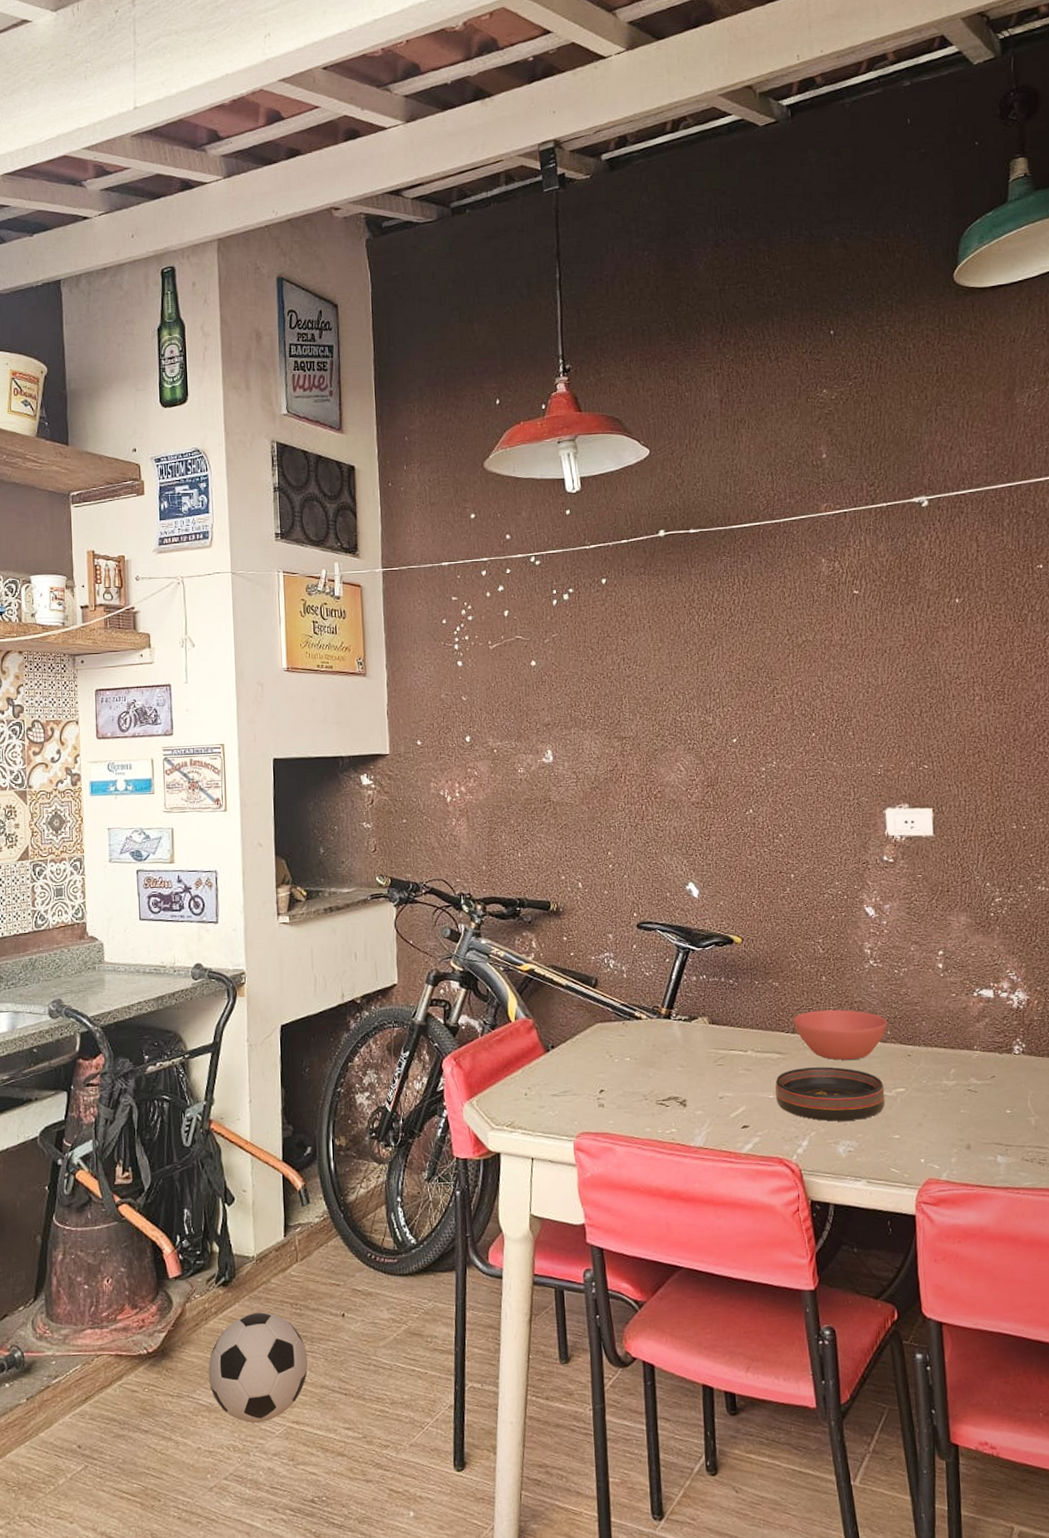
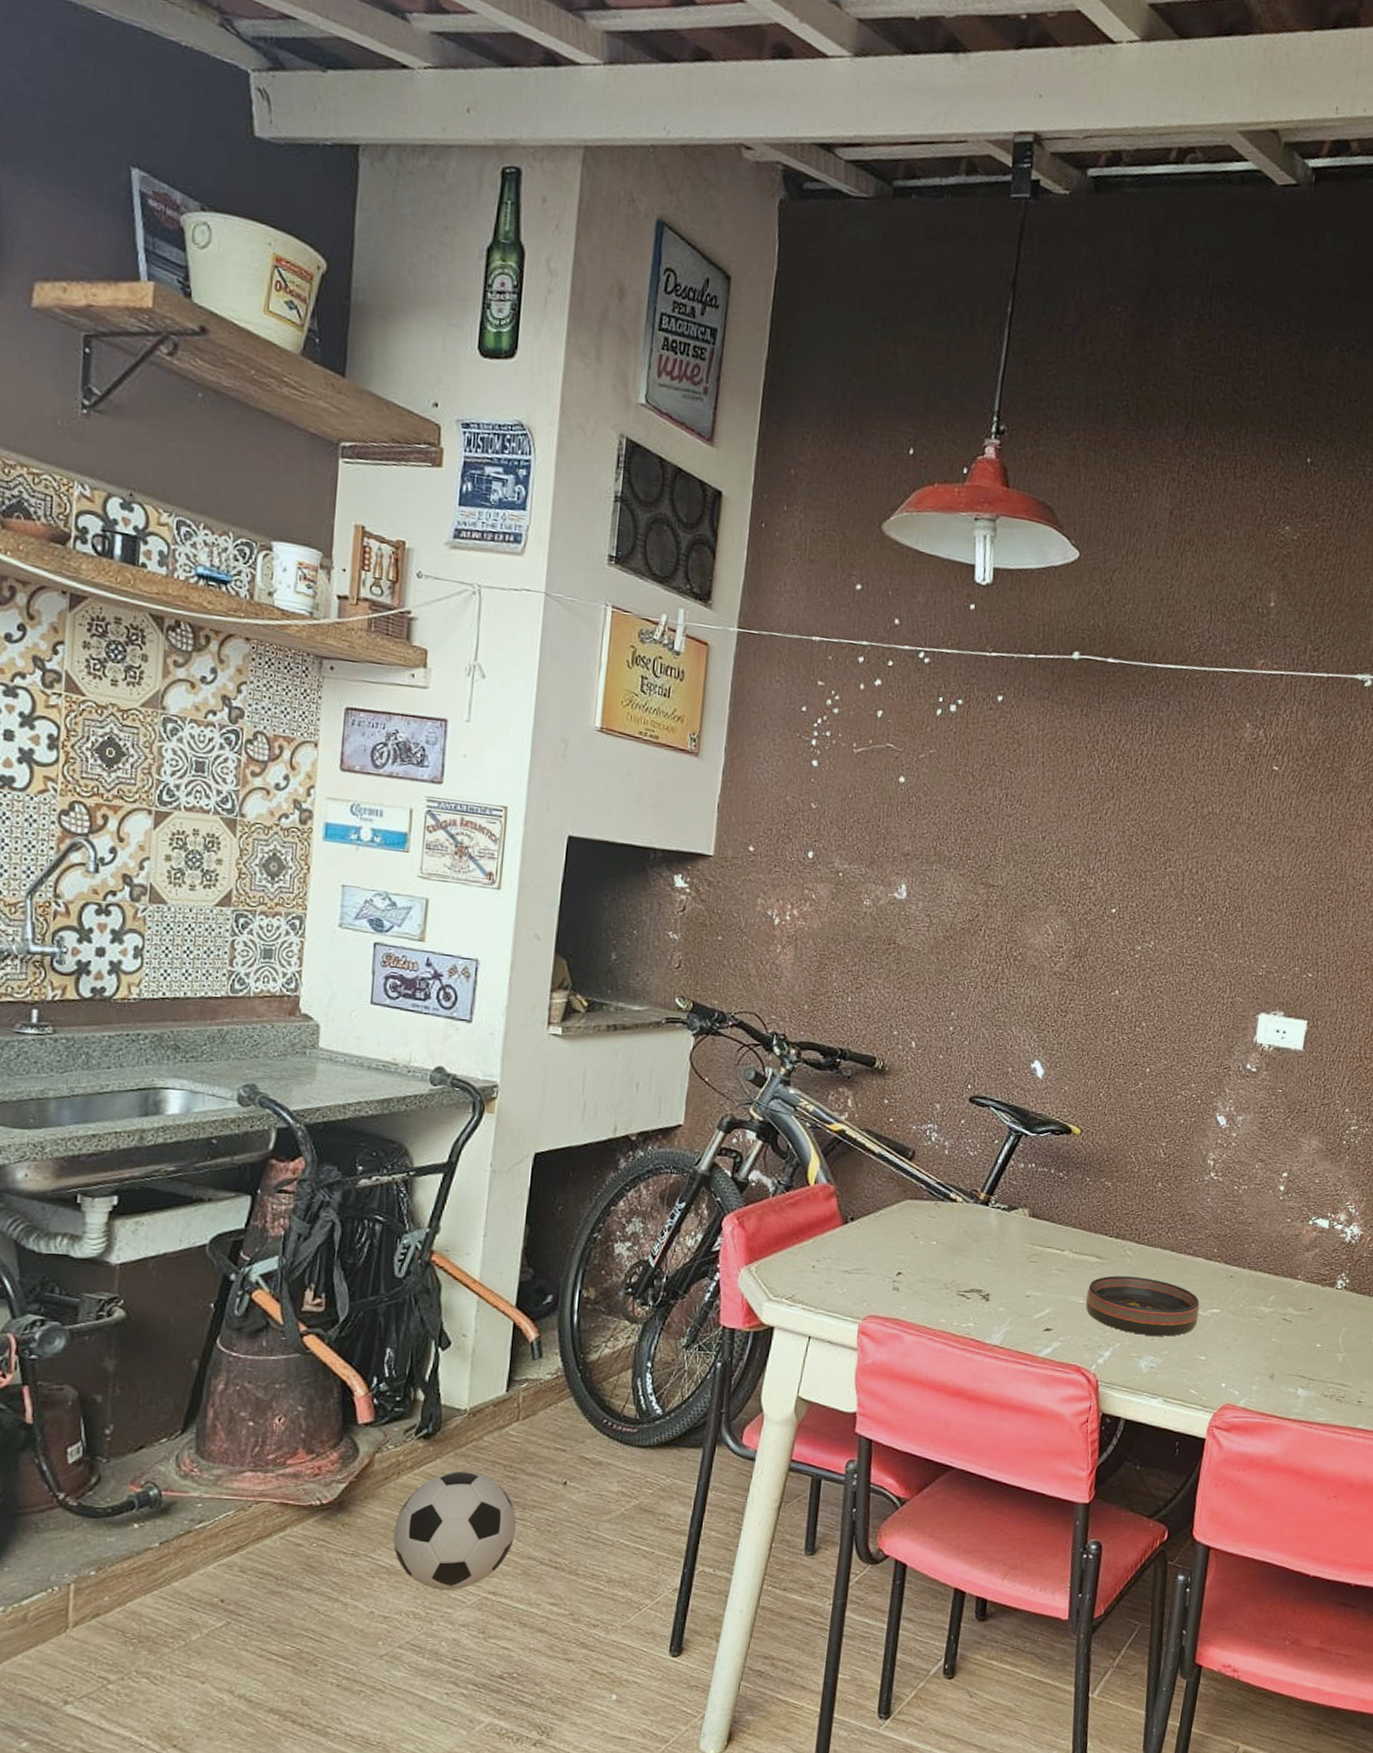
soup bowl: present [793,1009,888,1060] -> none [1119,1217,1217,1274]

